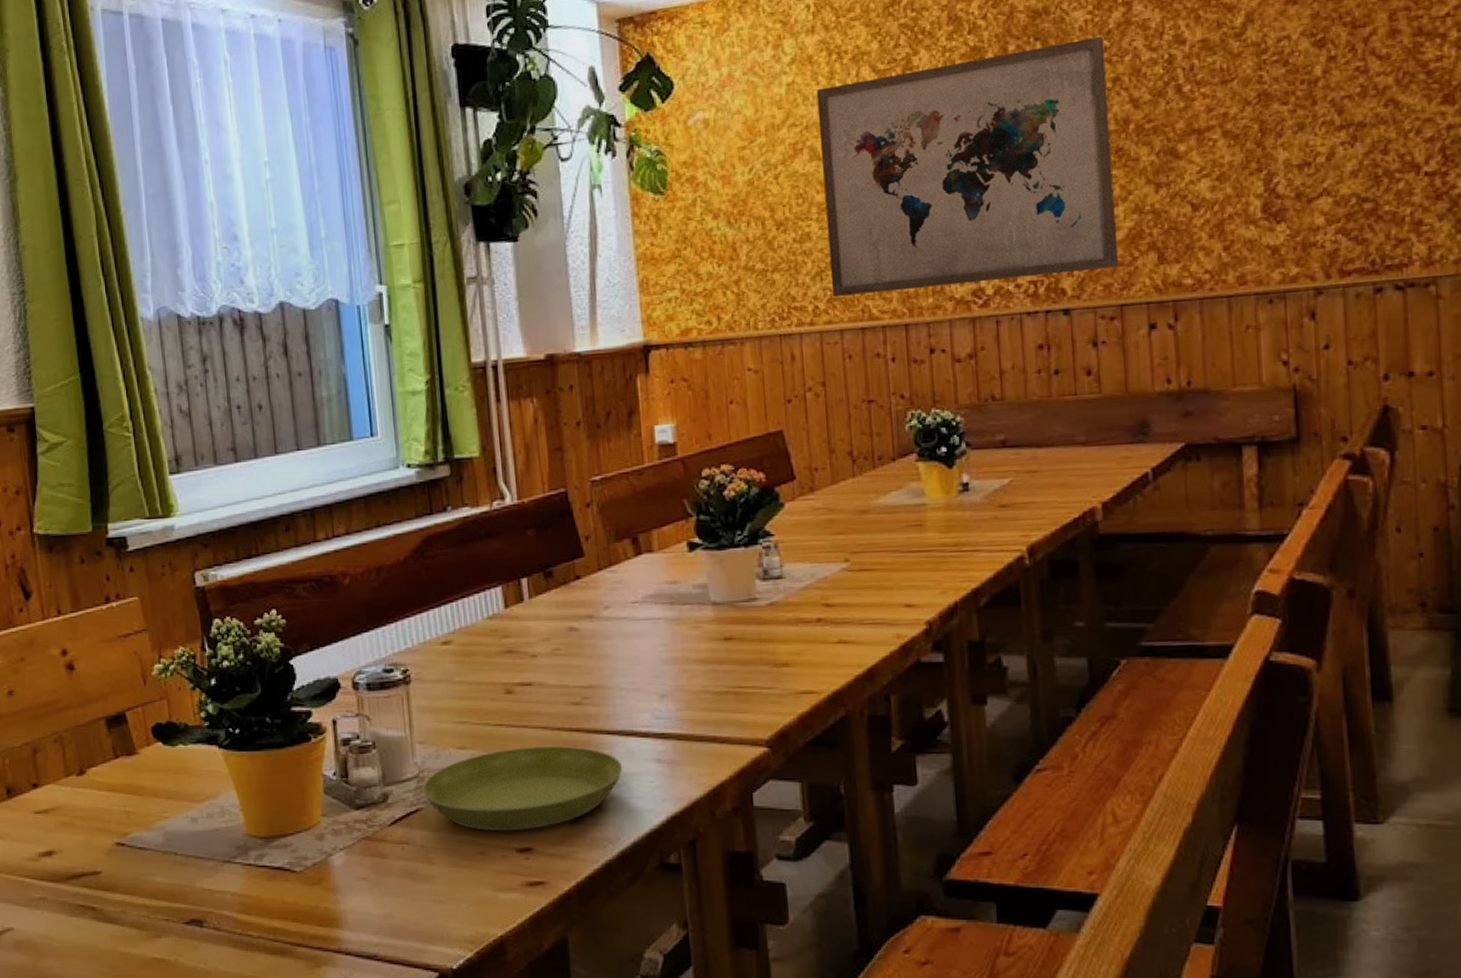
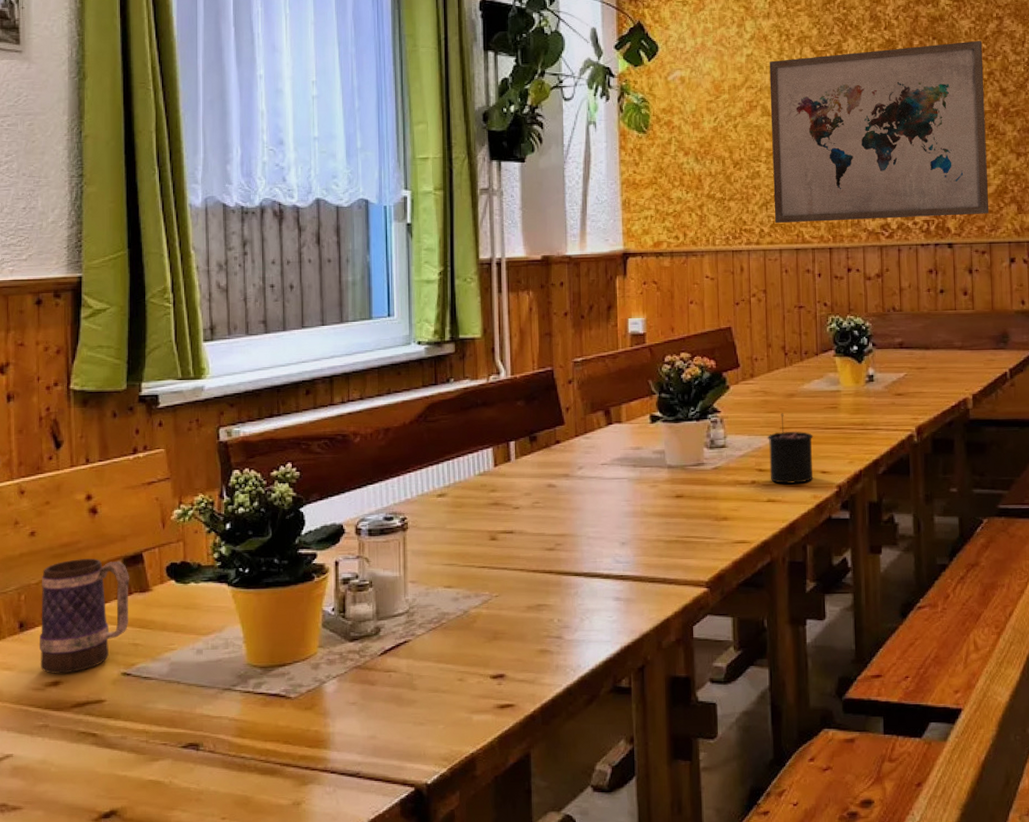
mug: none [24,719,118,843] -> present [40,559,129,674]
saucer: present [422,745,623,831] -> none [411,585,586,660]
candle: none [834,534,895,621] -> present [767,413,813,484]

